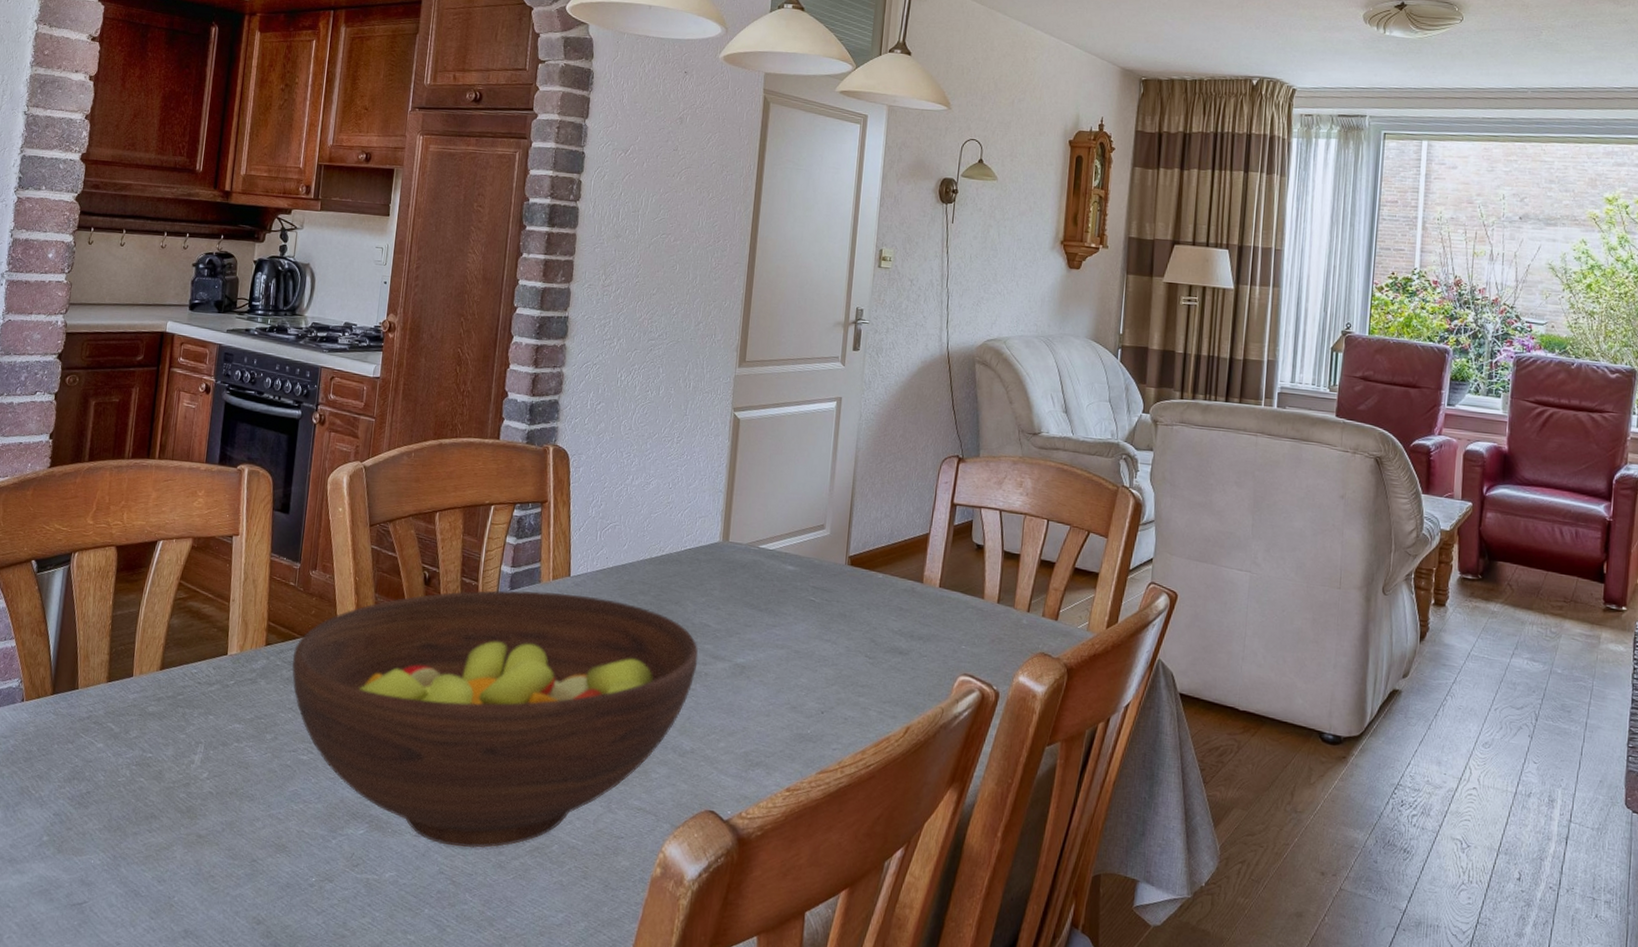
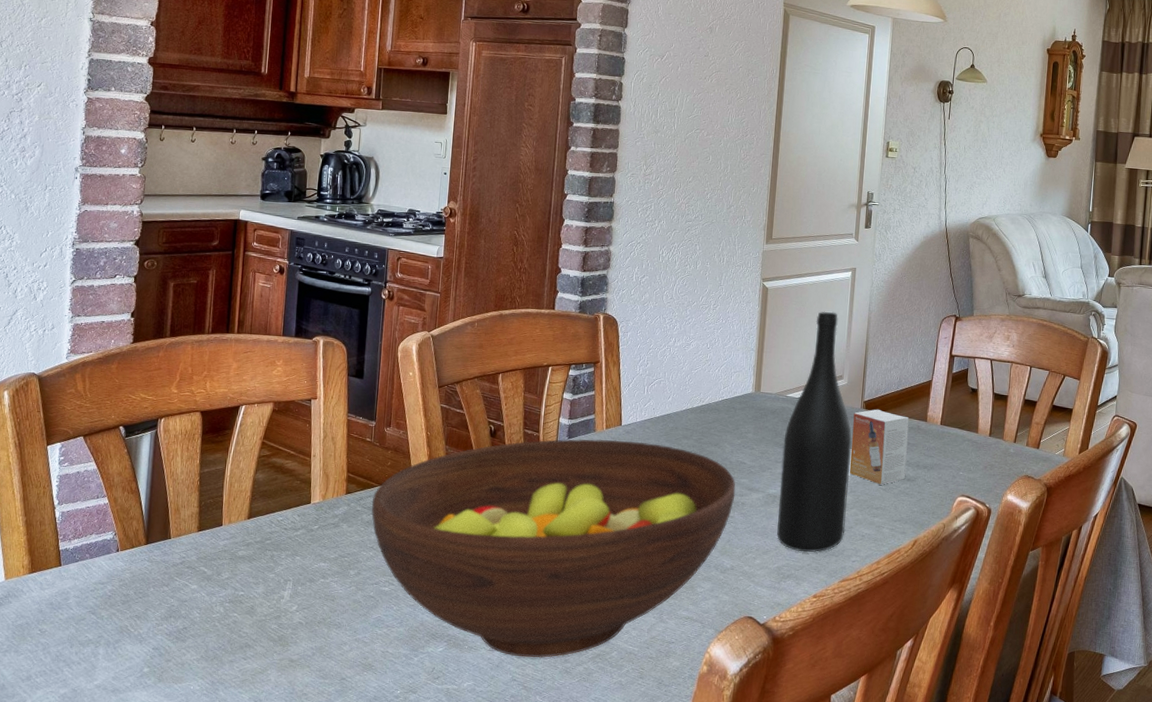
wine bottle: none [745,447,834,737] -> present [777,311,852,552]
small box: none [830,566,902,658] -> present [849,409,909,485]

